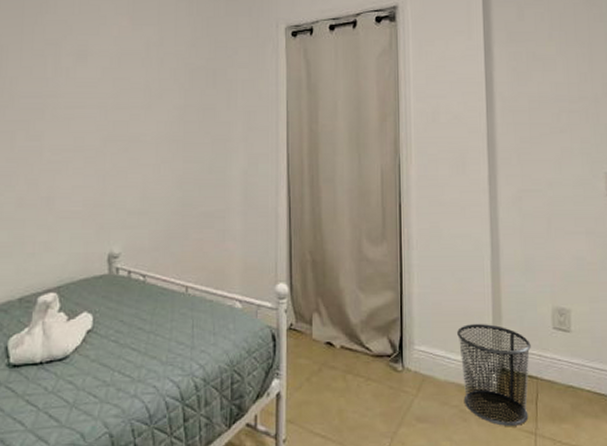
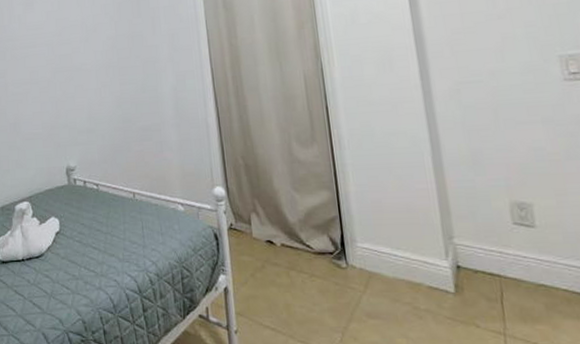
waste bin: present [457,323,531,426] -> none [402,220,494,325]

